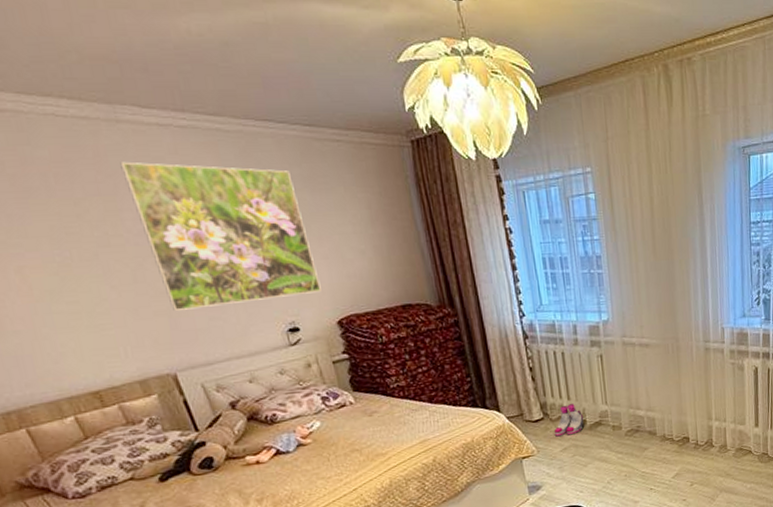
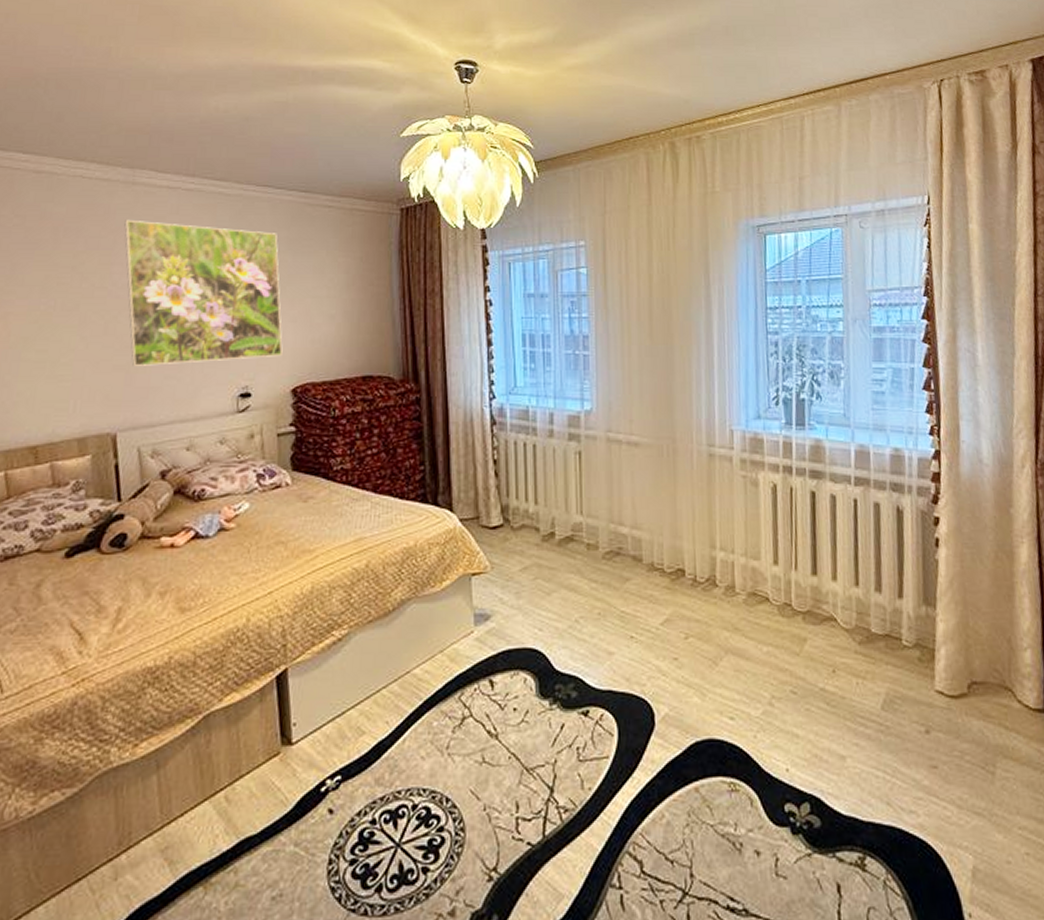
boots: present [554,404,584,437] -> none [514,510,553,551]

